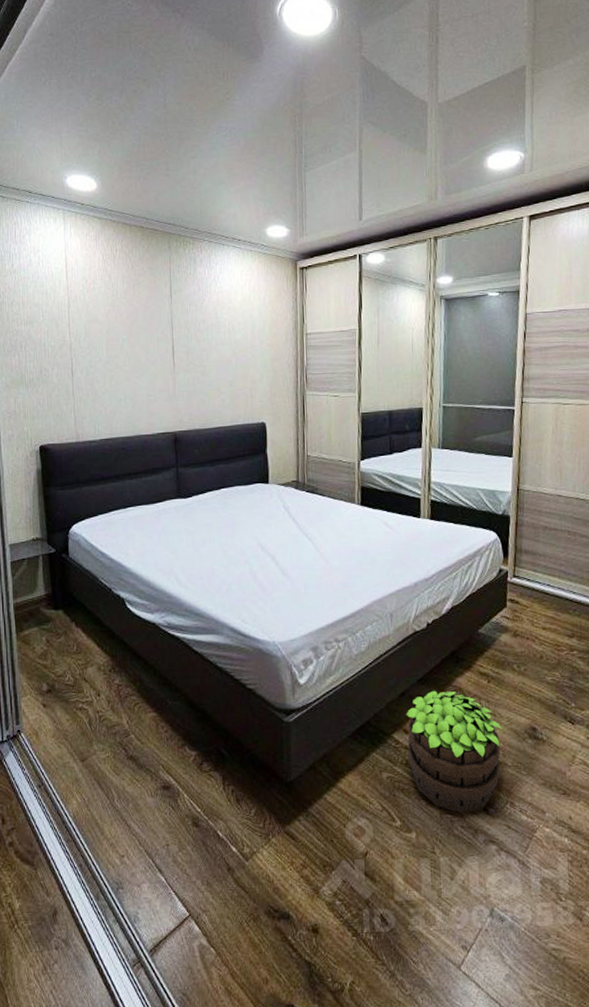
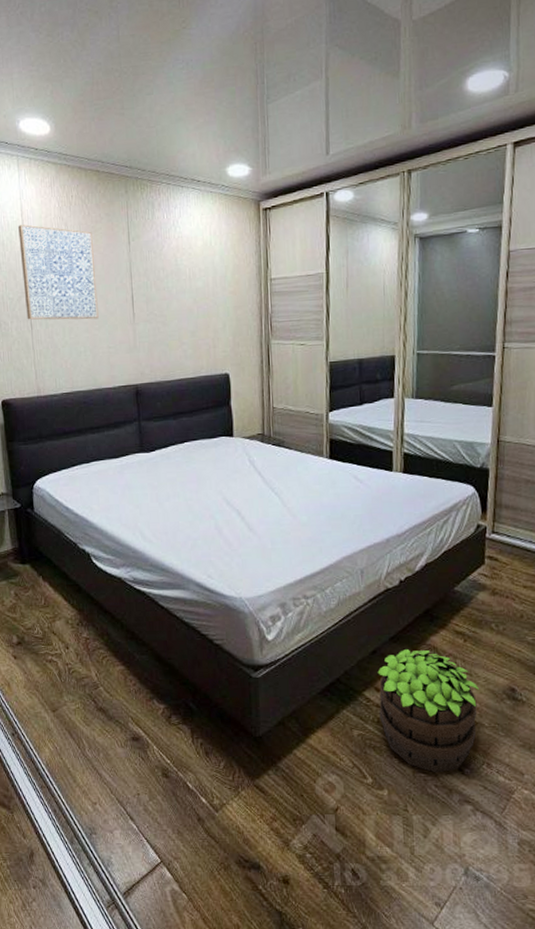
wall art: none [62,275,139,368] -> present [18,224,99,320]

